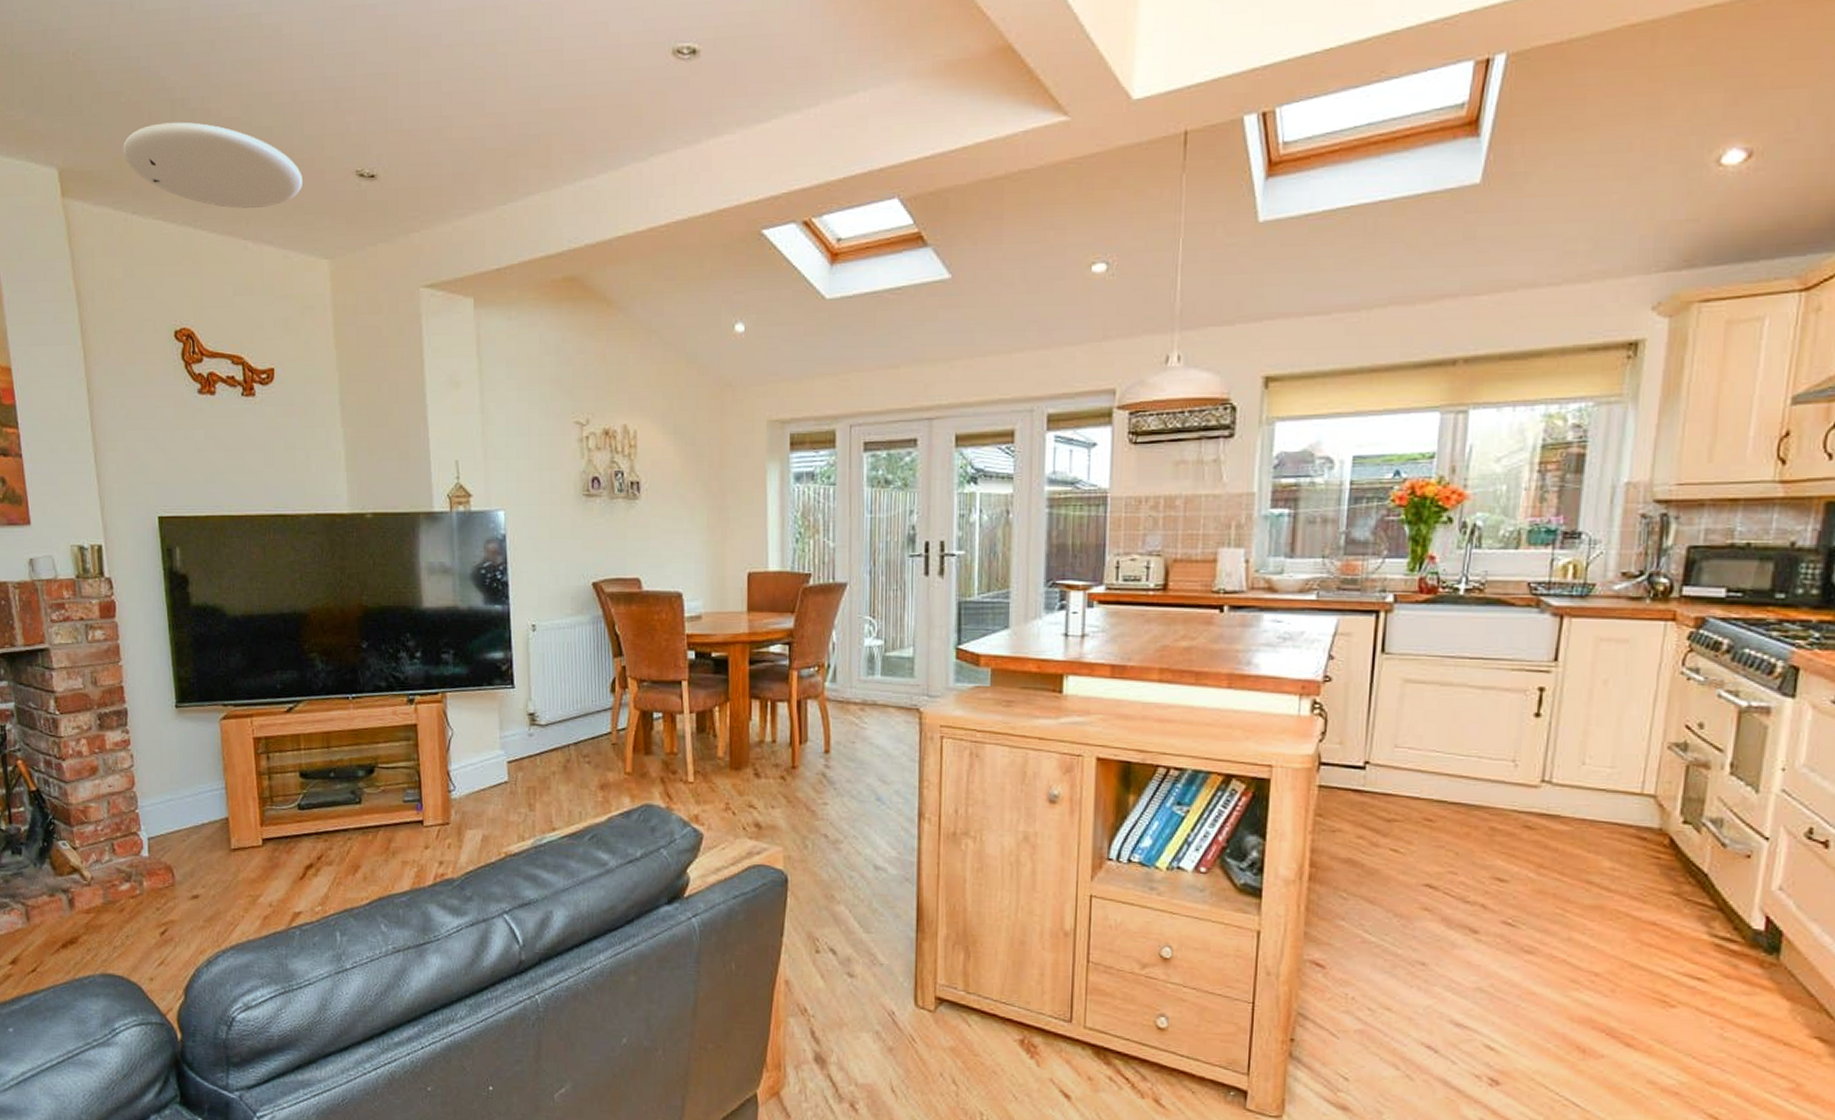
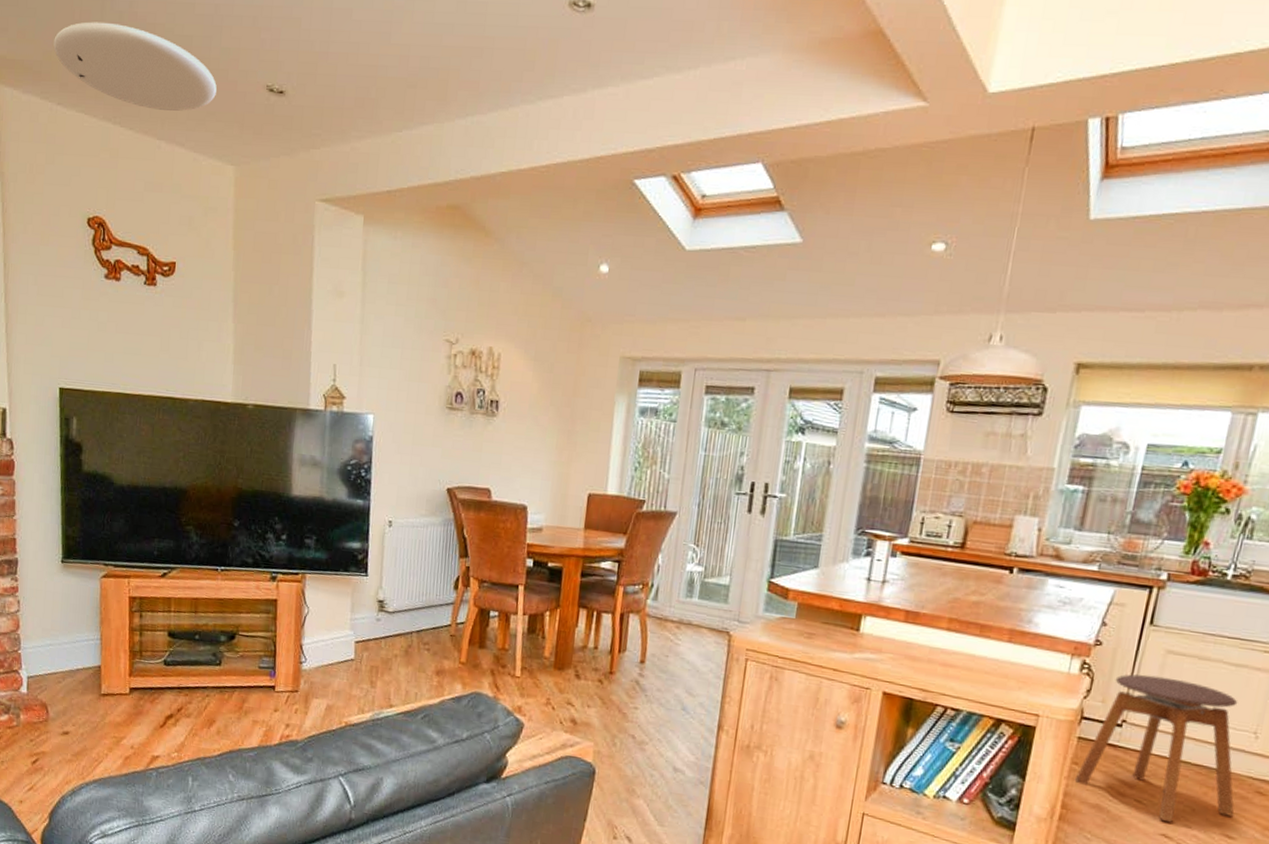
stool: none [1320,708,1503,871] -> present [1074,674,1238,823]

